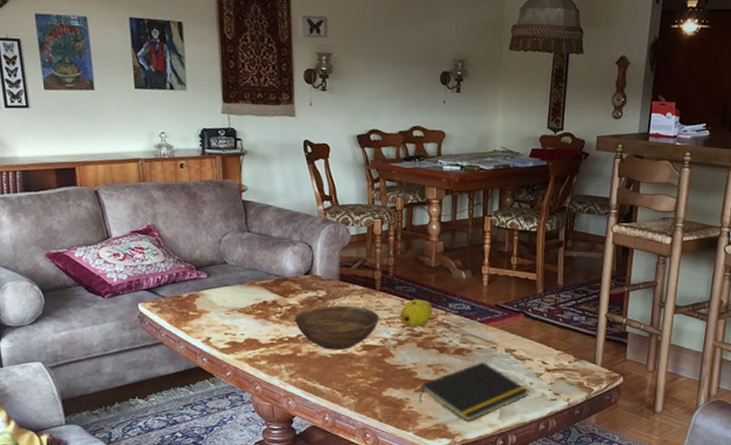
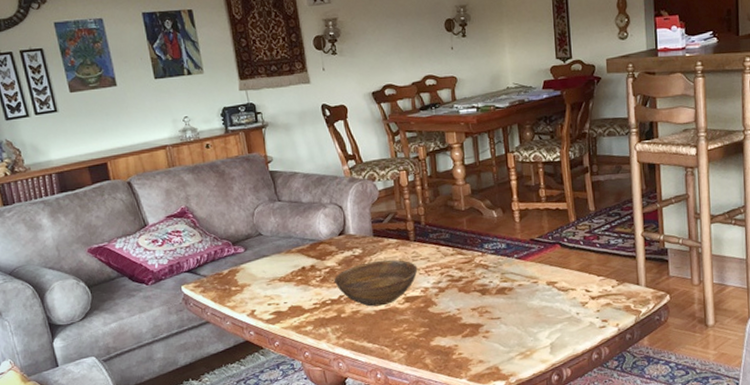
fruit: present [400,299,433,328] -> none [437,244,469,274]
notepad: present [419,362,529,422] -> none [467,298,577,361]

